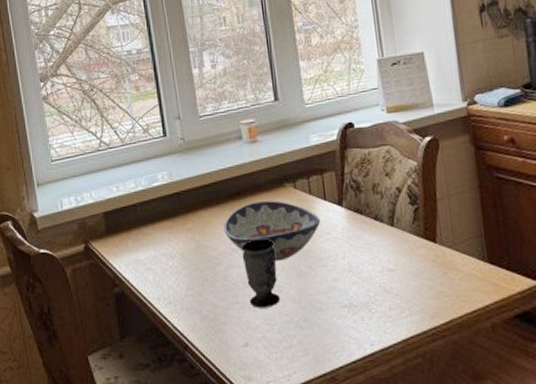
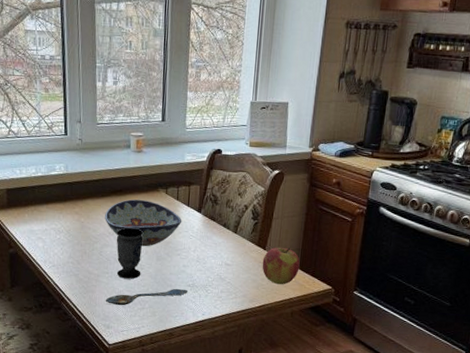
spoon: none [239,312,345,347] -> present [105,288,187,306]
apple: none [435,235,489,289] -> present [262,247,300,285]

